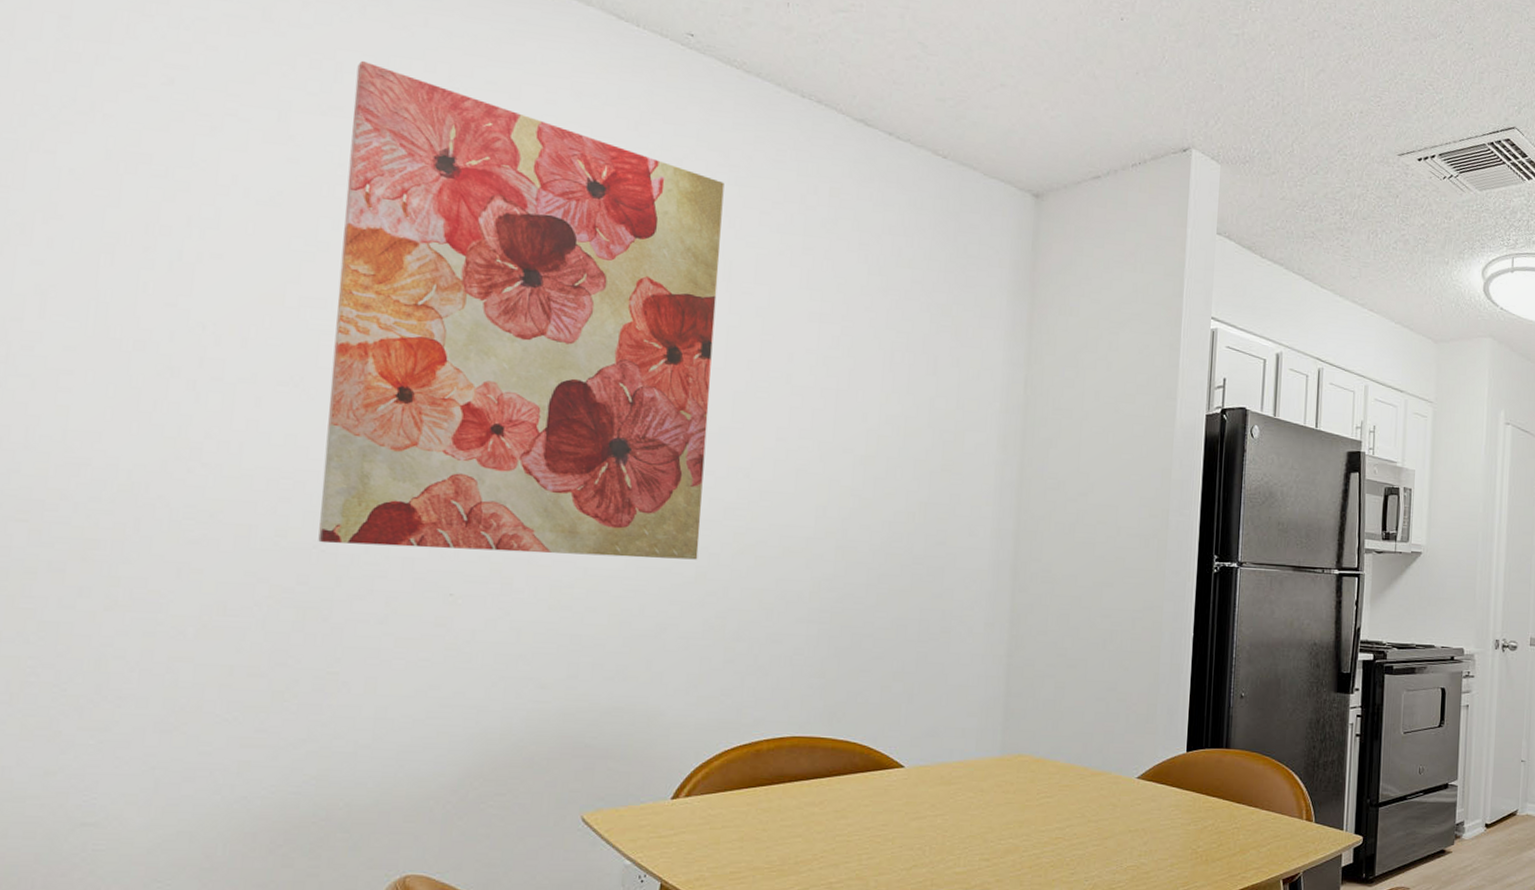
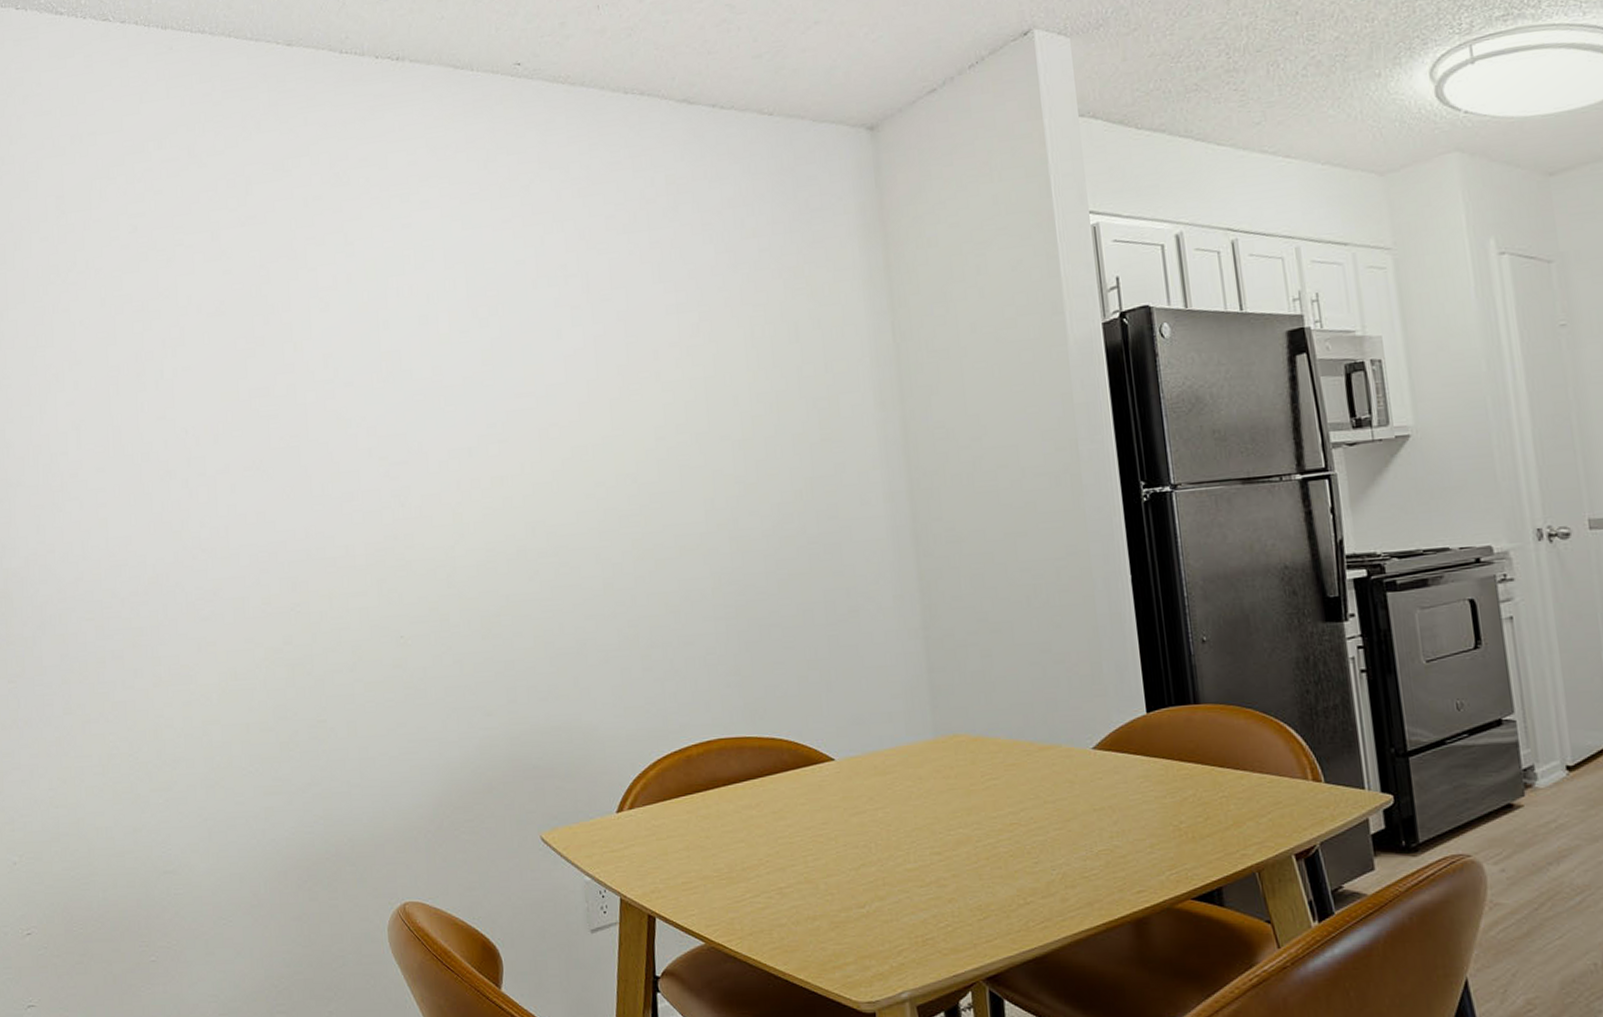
wall art: present [318,60,725,560] -> none [261,169,603,605]

